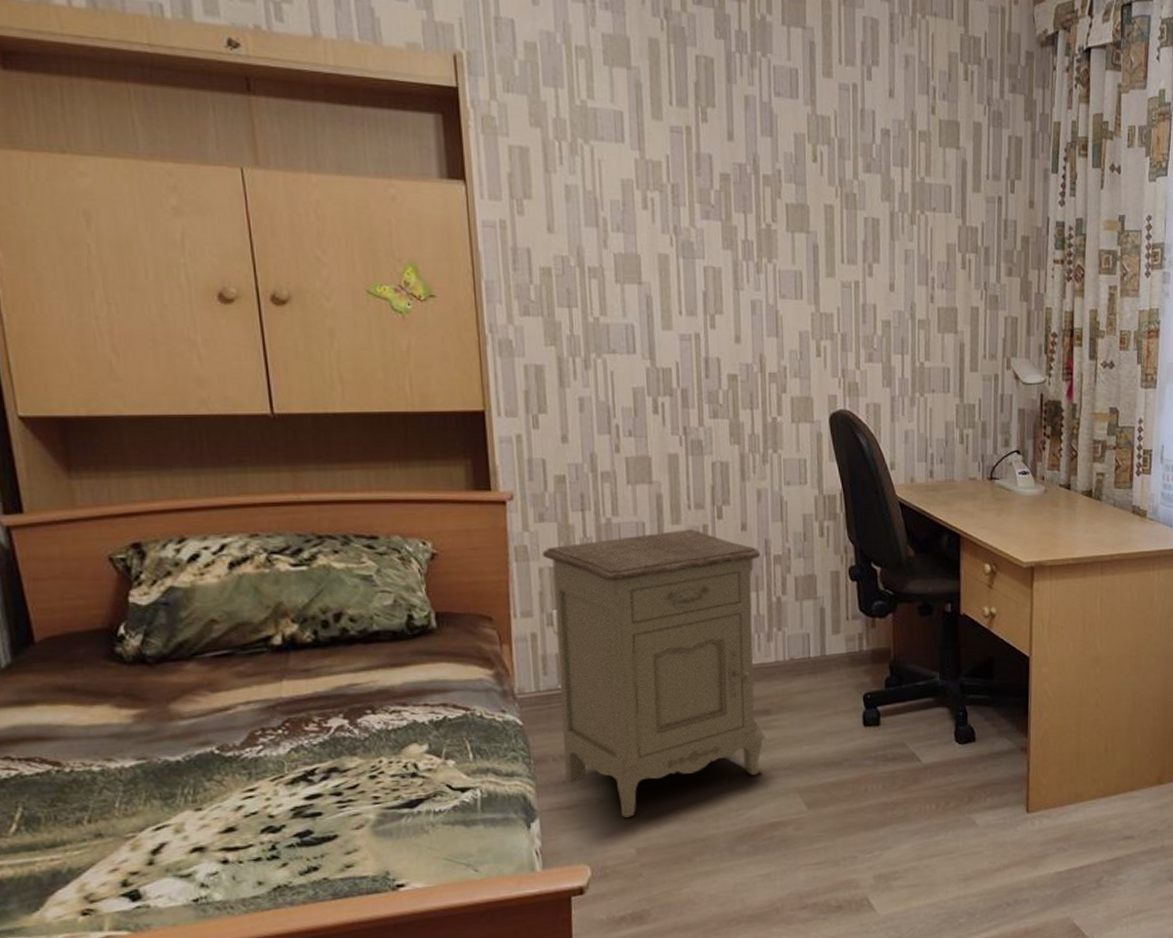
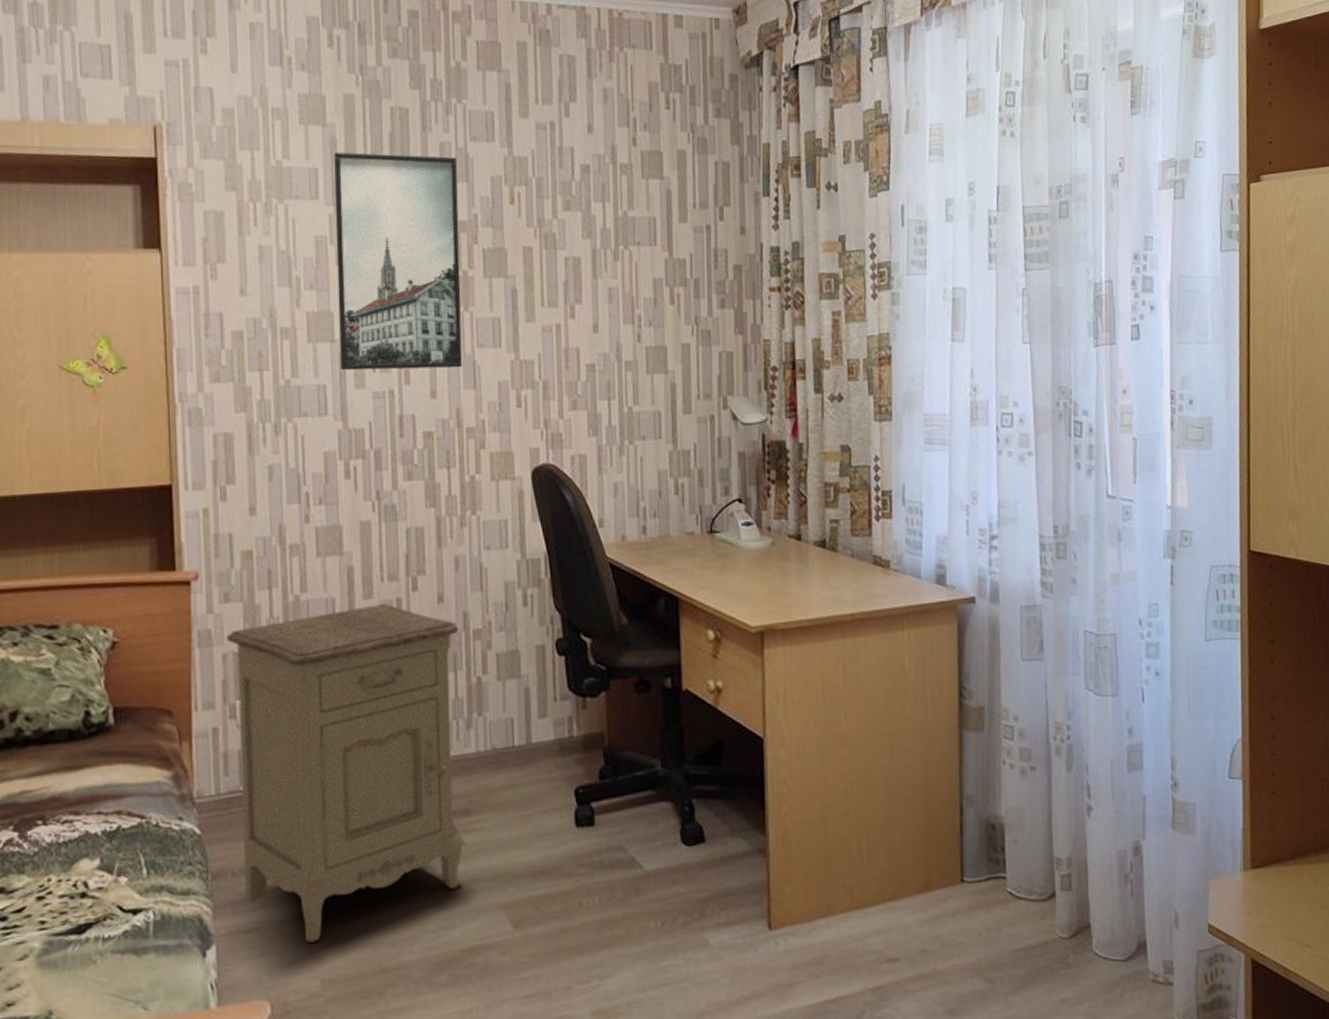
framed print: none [639,96,766,316] -> present [334,152,463,371]

